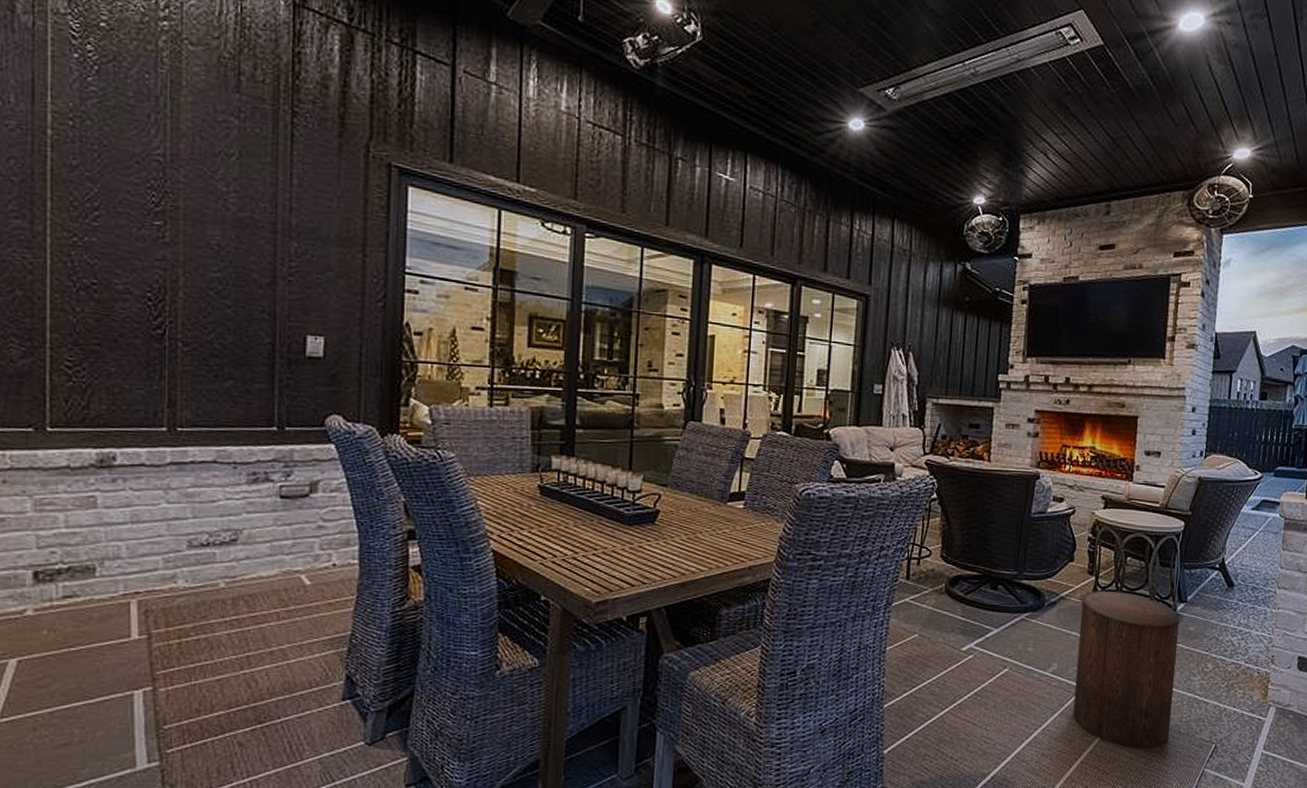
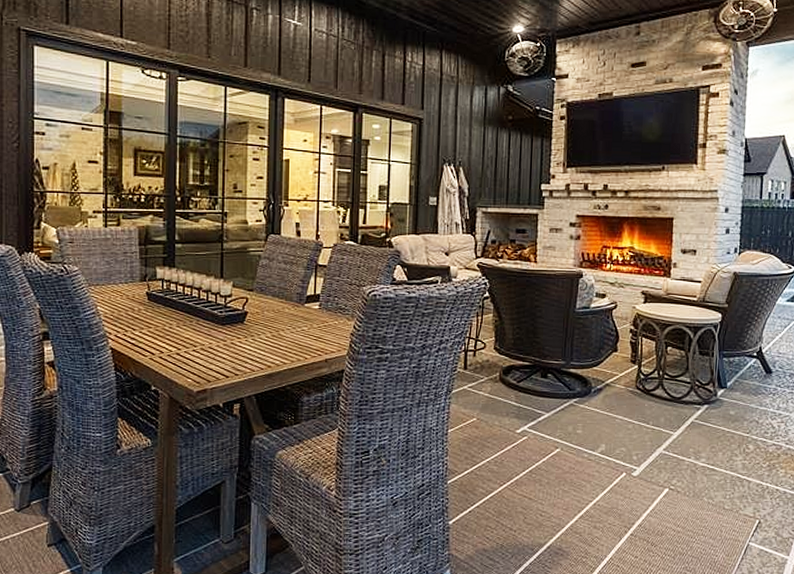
stool: present [1073,591,1180,749] -> none [621,378,720,523]

